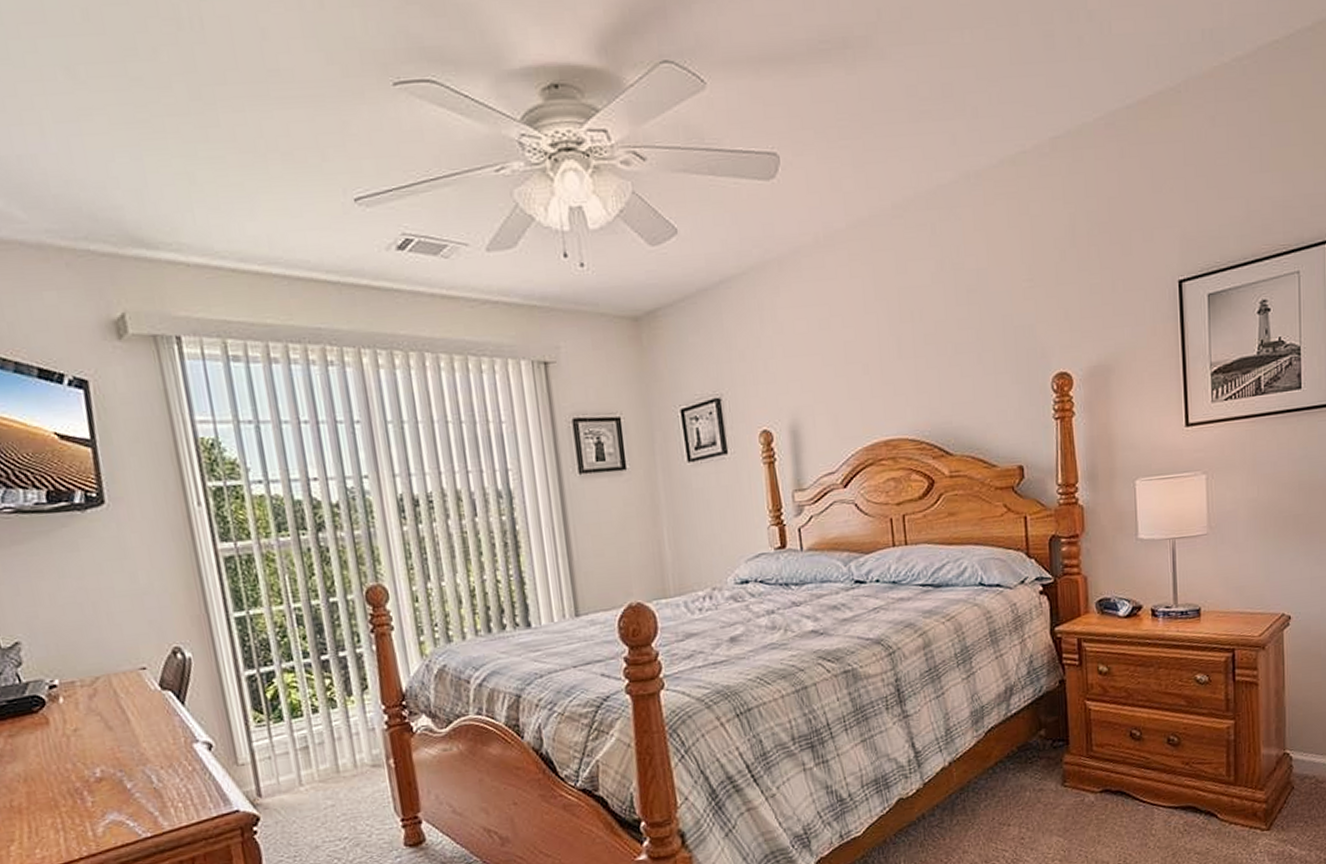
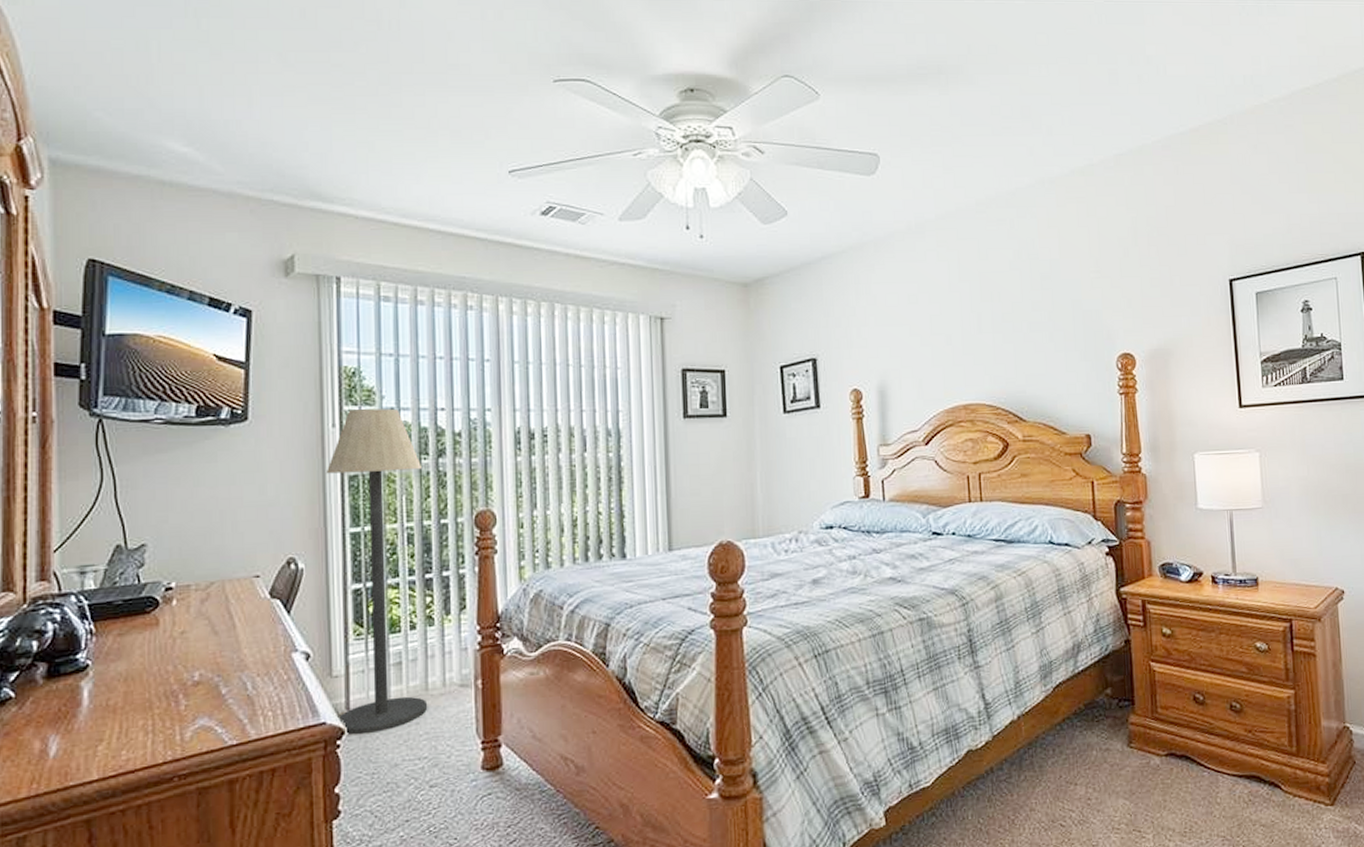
floor lamp: none [198,481,342,821] -> present [325,408,428,734]

